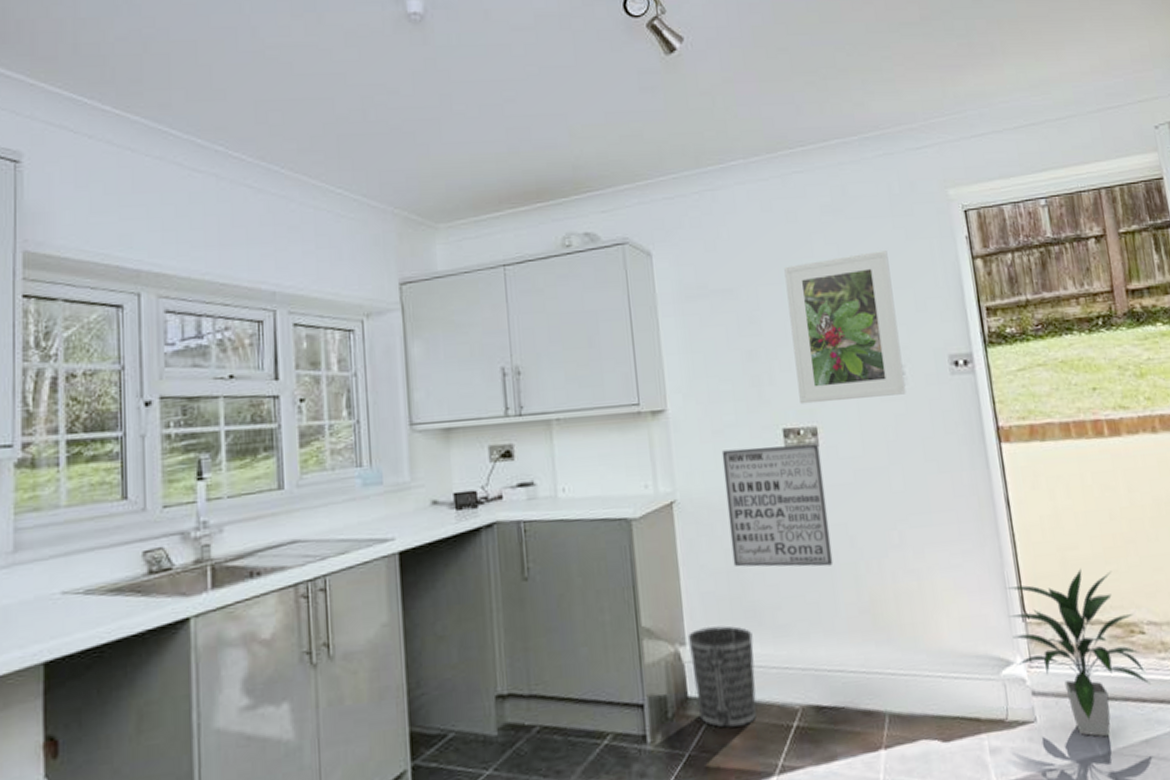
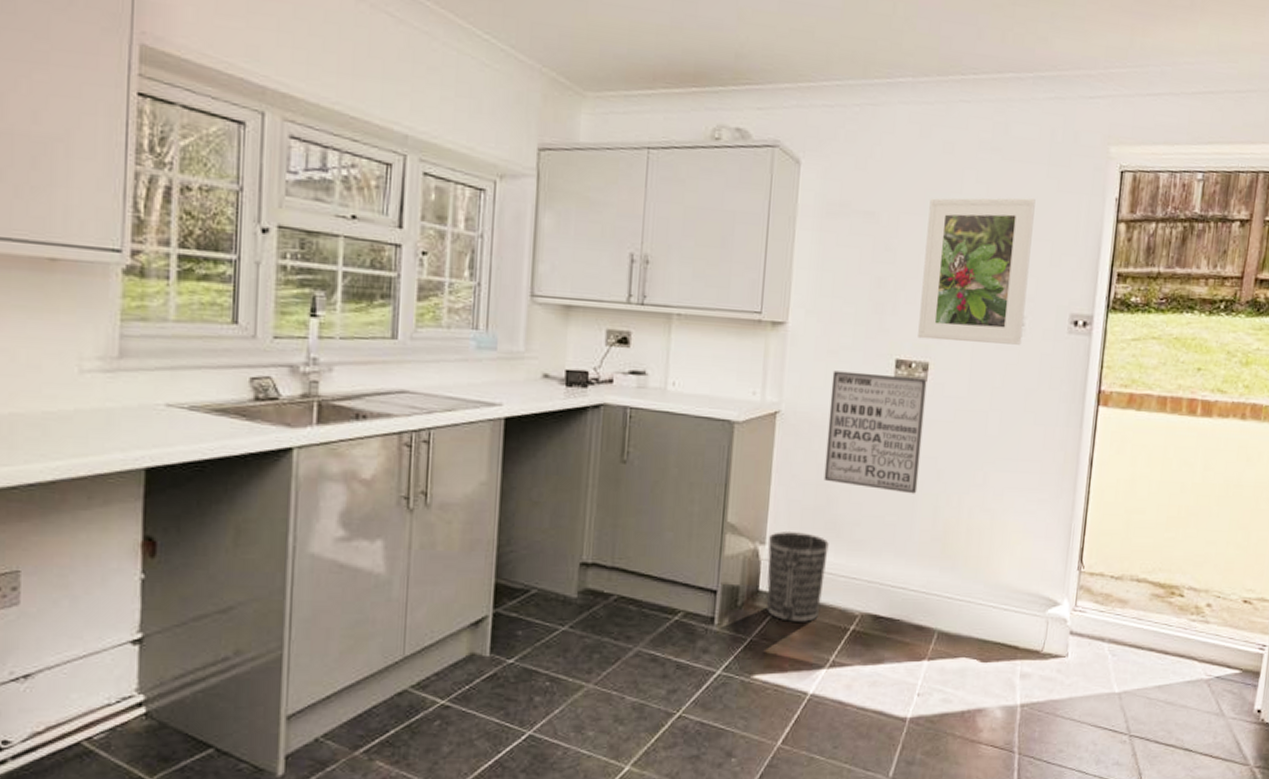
indoor plant: present [1007,568,1151,737] -> none [1062,531,1178,678]

